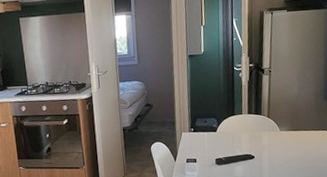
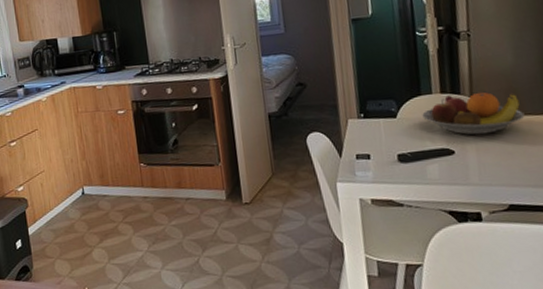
fruit bowl: none [234,113,302,145] -> present [422,92,525,136]

